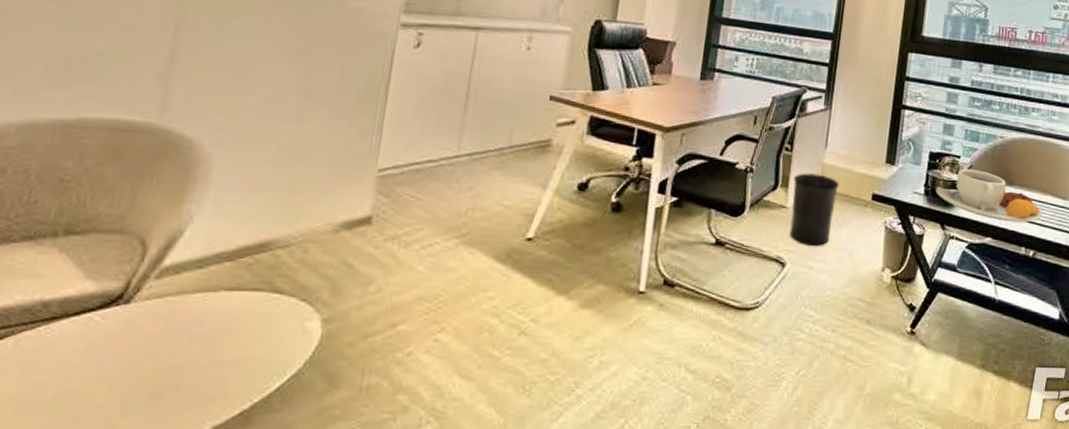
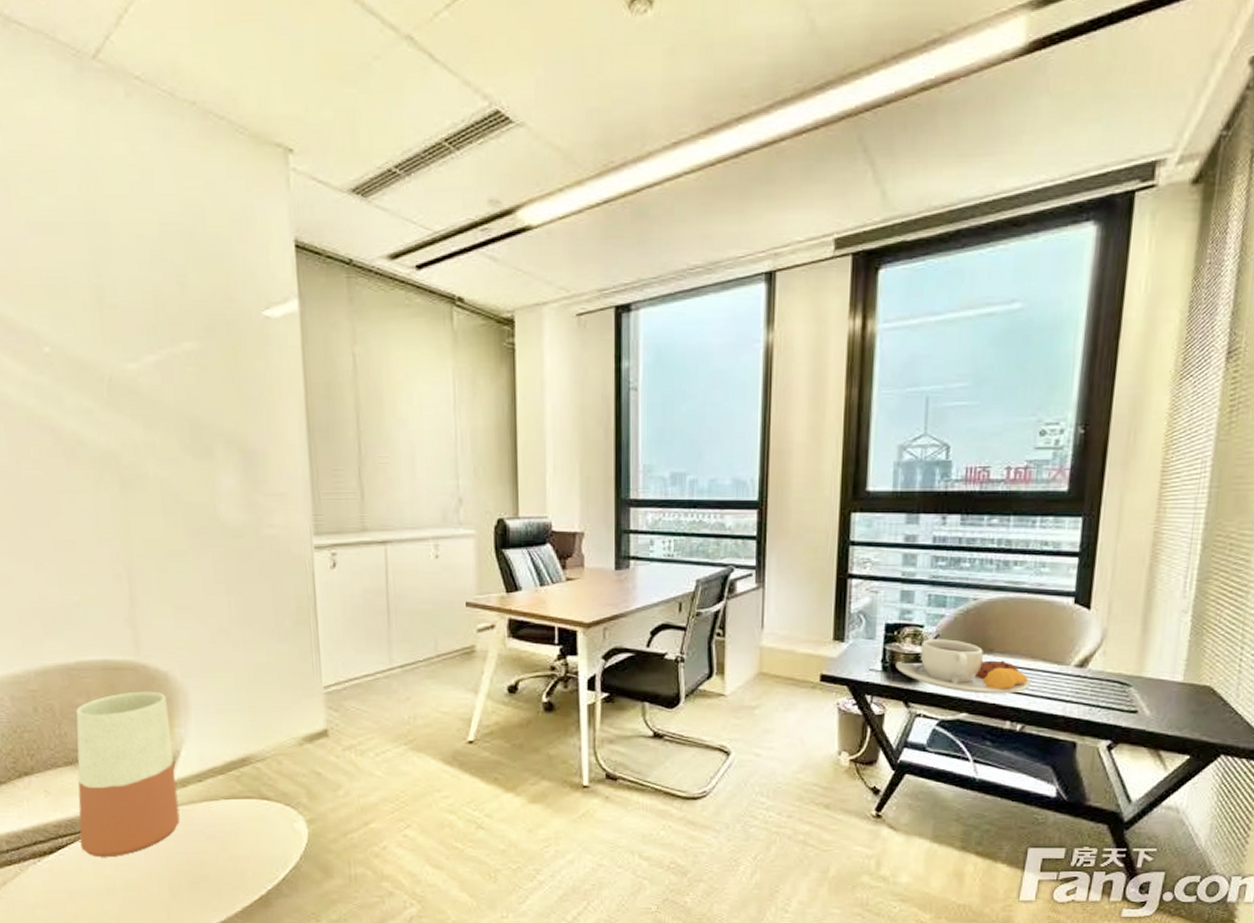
vase: none [11,158,184,359] -> present [75,691,180,857]
waste bin: present [789,172,839,246] -> none [729,657,781,733]

